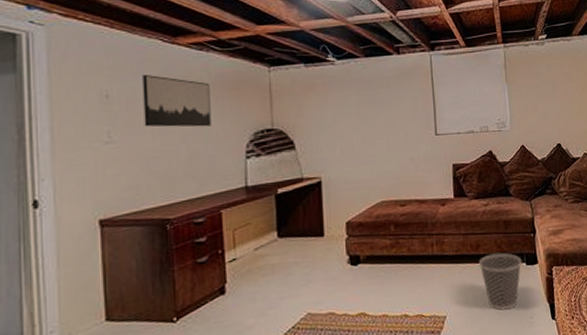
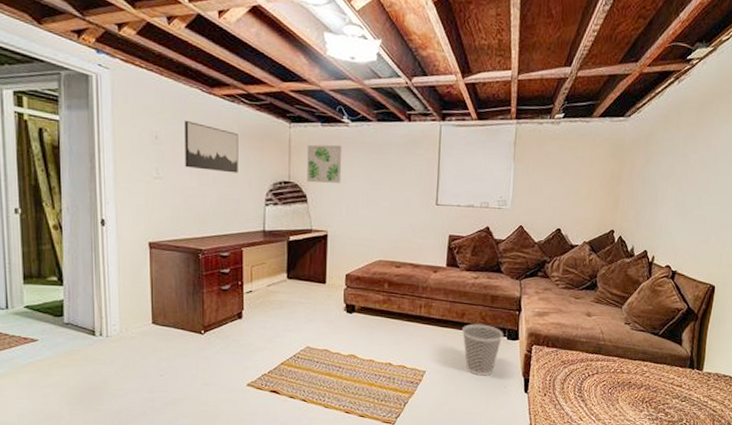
wall art: none [291,84,332,128] -> present [307,144,342,183]

